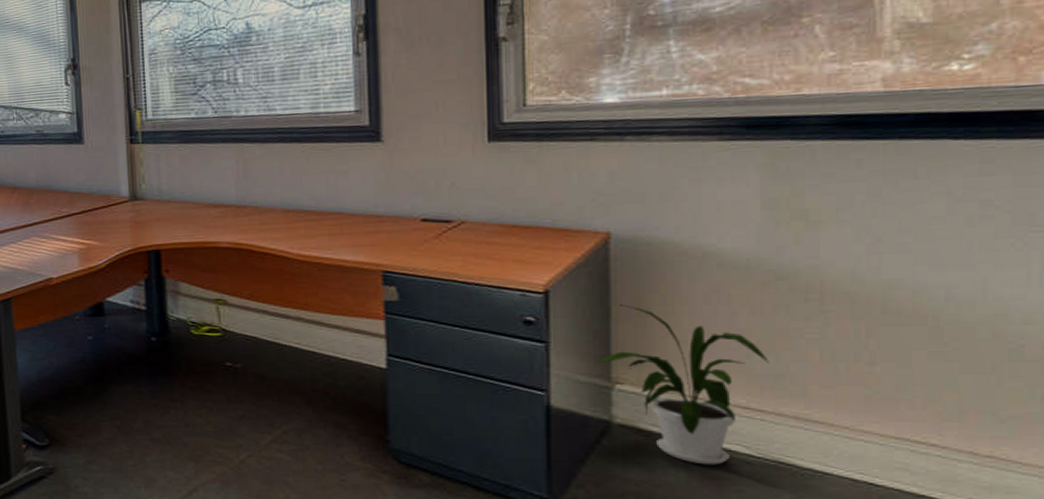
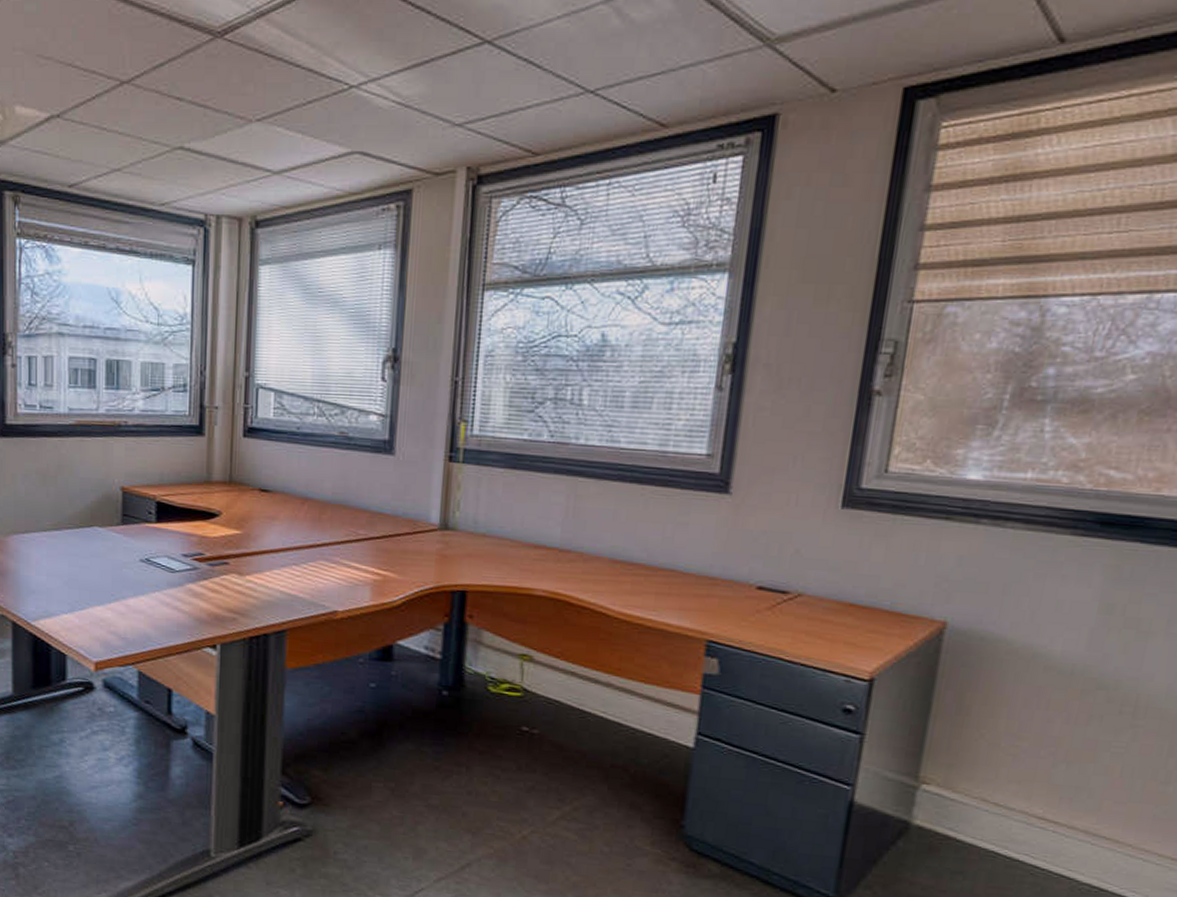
house plant: present [595,304,769,465] -> none [906,699,1073,874]

